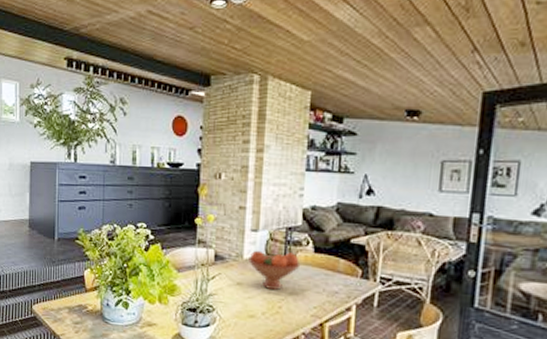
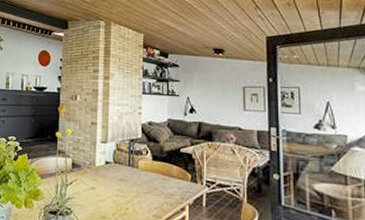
fruit bowl: present [247,250,301,290] -> none [99,159,142,193]

